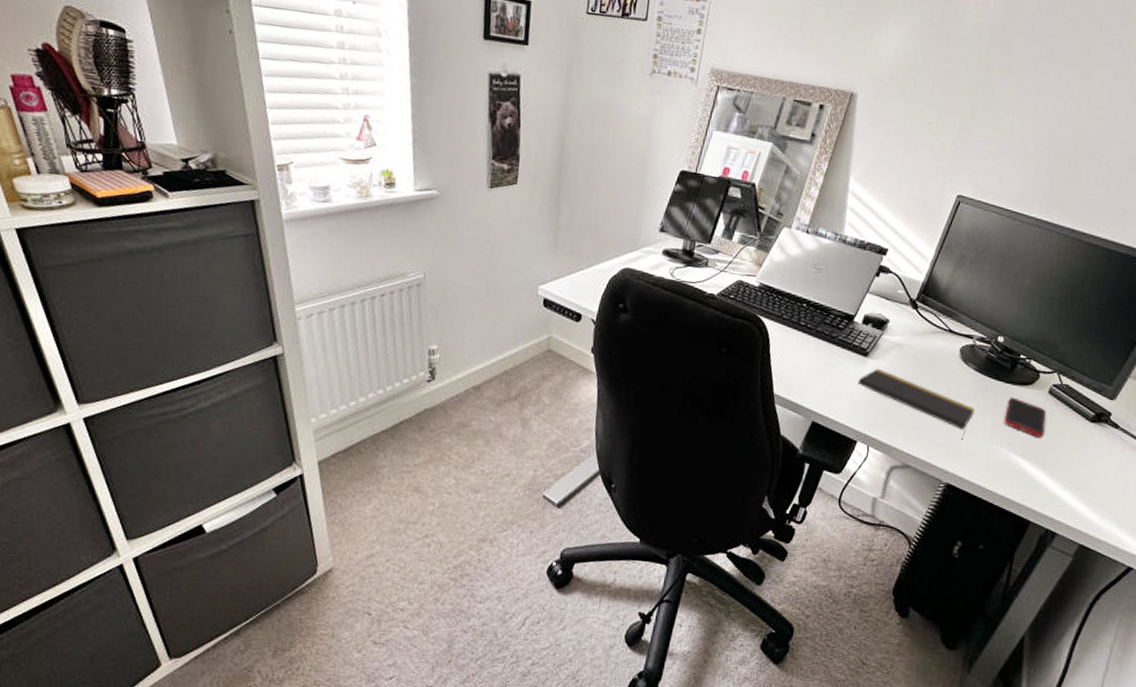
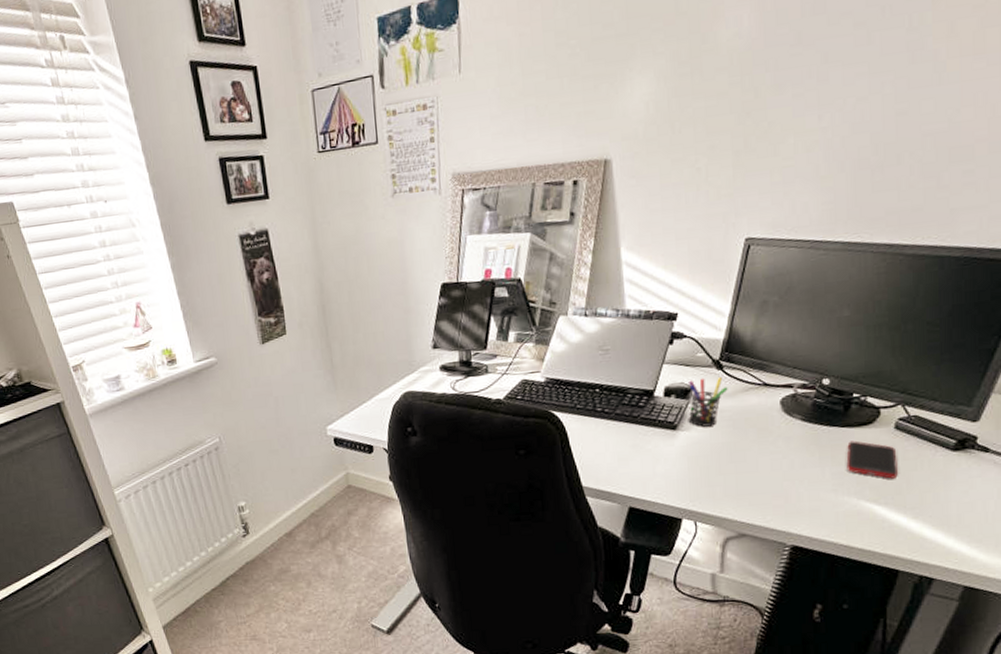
notepad: present [858,368,975,440] -> none [671,439,810,497]
pen holder: none [879,313,919,360] -> present [688,377,728,427]

